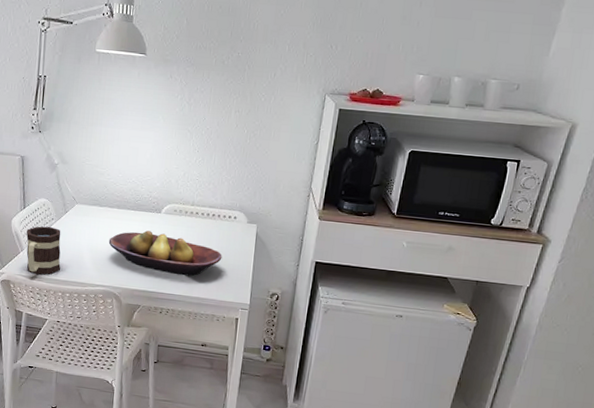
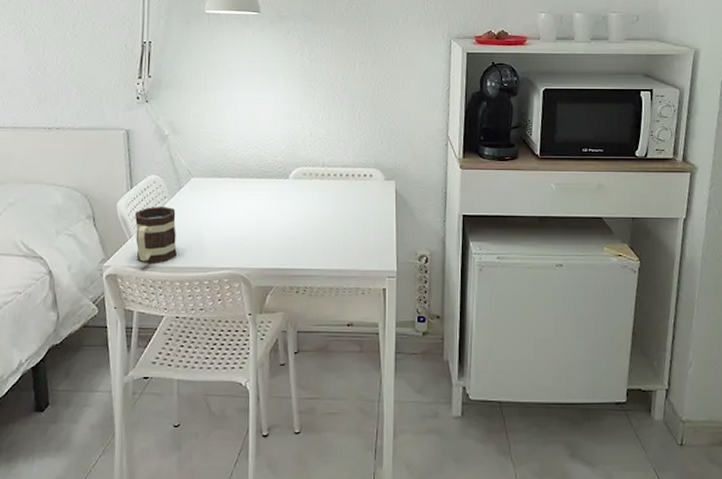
fruit bowl: present [108,230,222,276] -> none [231,200,361,246]

